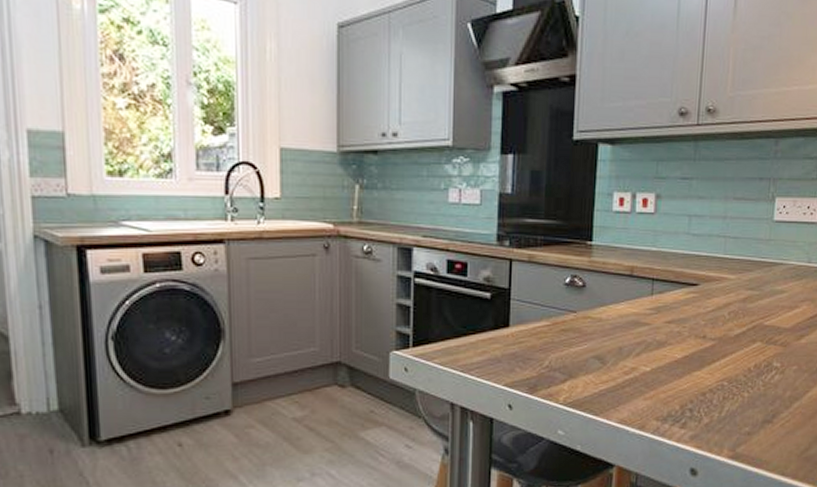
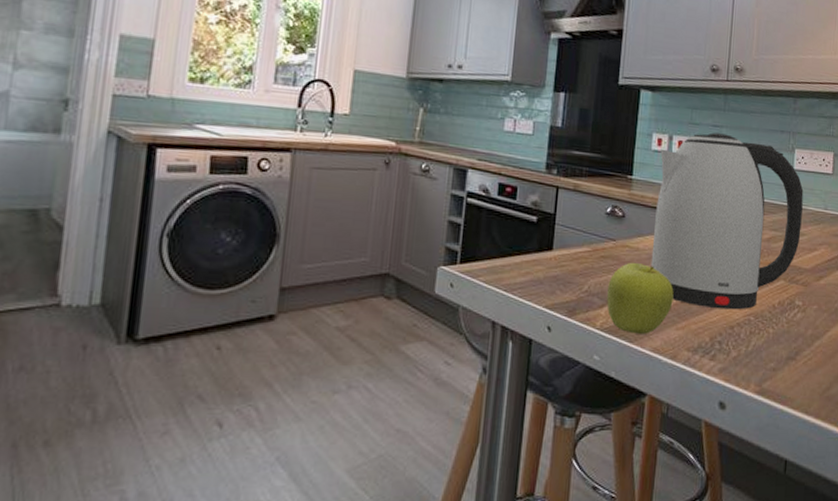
fruit: none [569,333,641,407] -> present [607,262,674,334]
kettle: none [615,186,785,376] -> present [650,132,804,310]

